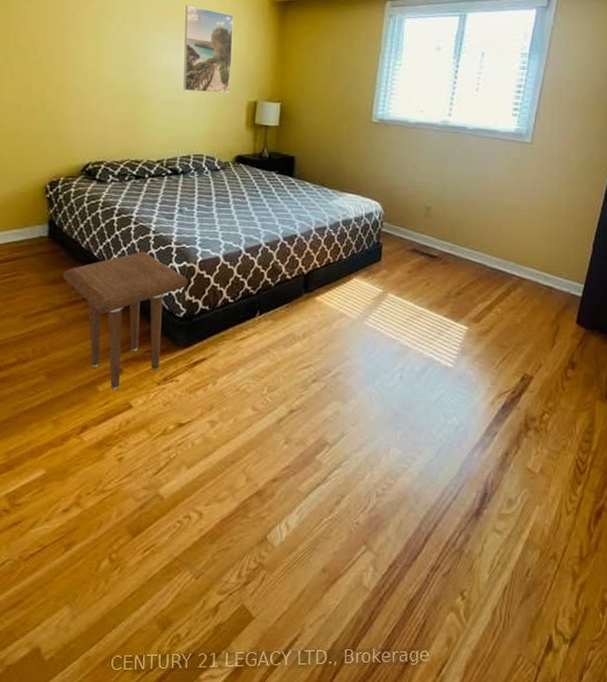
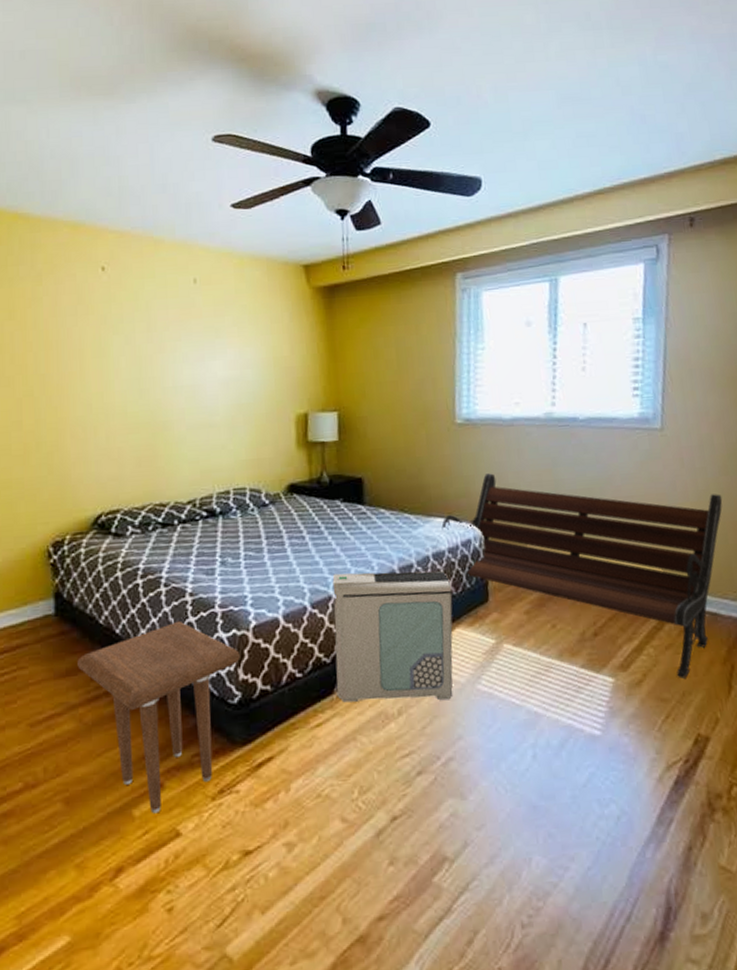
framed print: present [183,4,233,93] -> none [208,303,273,410]
air purifier: none [258,228,354,331] -> present [332,570,453,703]
bench: none [347,163,570,332] -> present [440,473,723,679]

